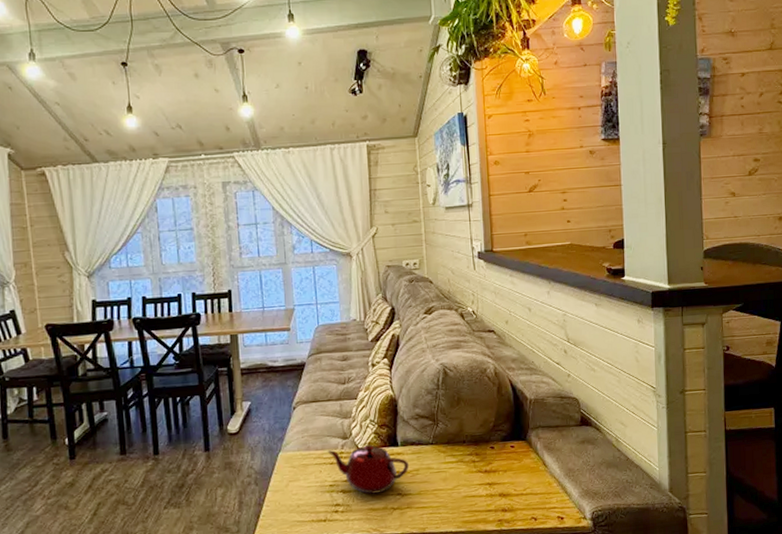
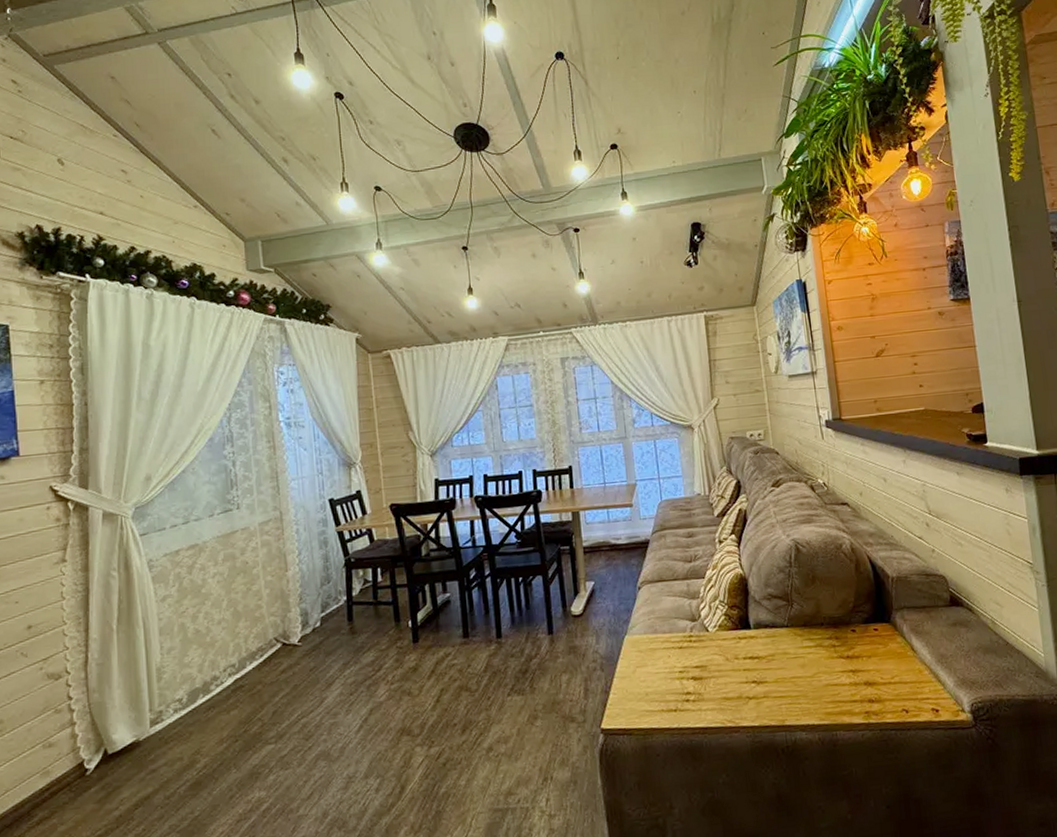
teapot: present [327,444,410,494] -> none [675,626,764,682]

